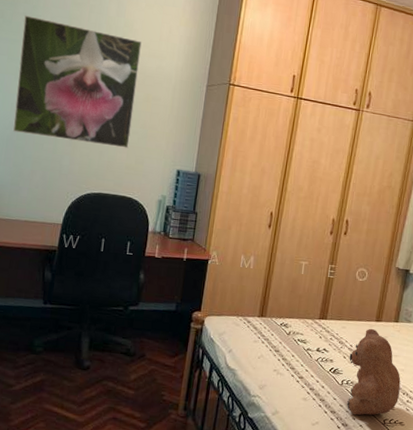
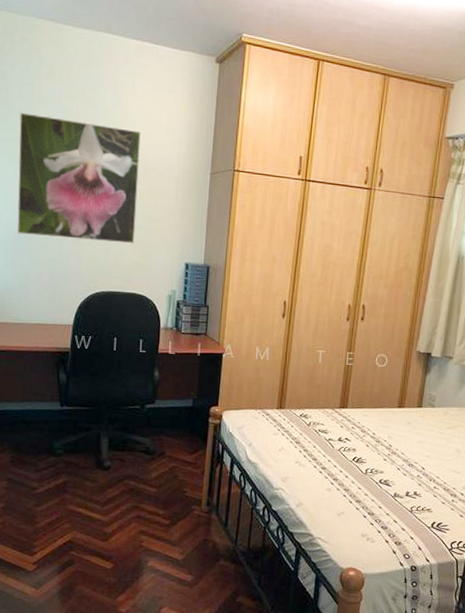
teddy bear: present [347,328,401,416] -> none [372,415,427,504]

